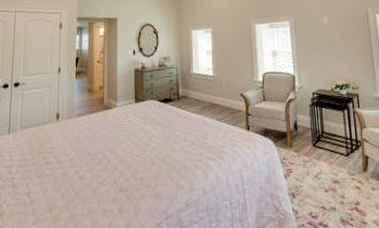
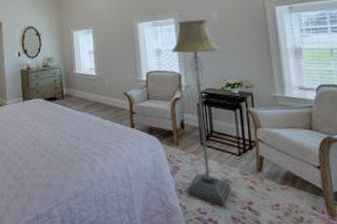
floor lamp: none [286,23,340,208] -> present [171,19,231,205]

